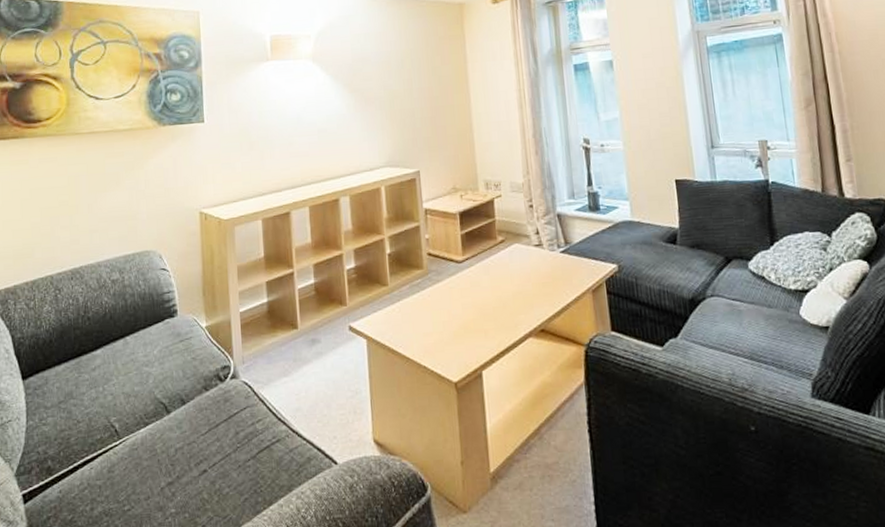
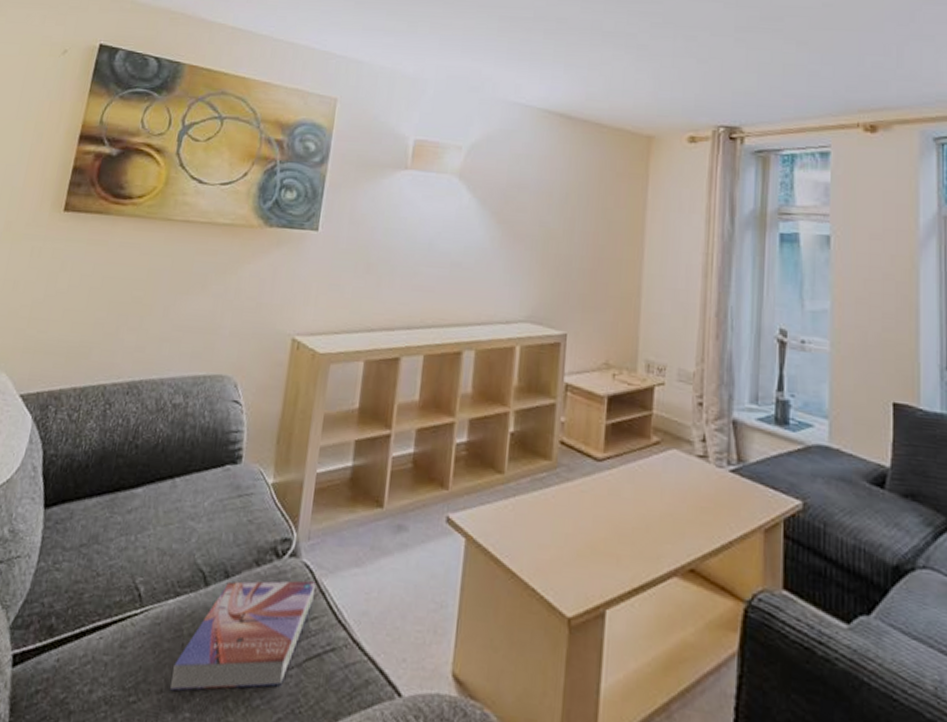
textbook: none [155,394,256,496] -> present [170,580,315,691]

